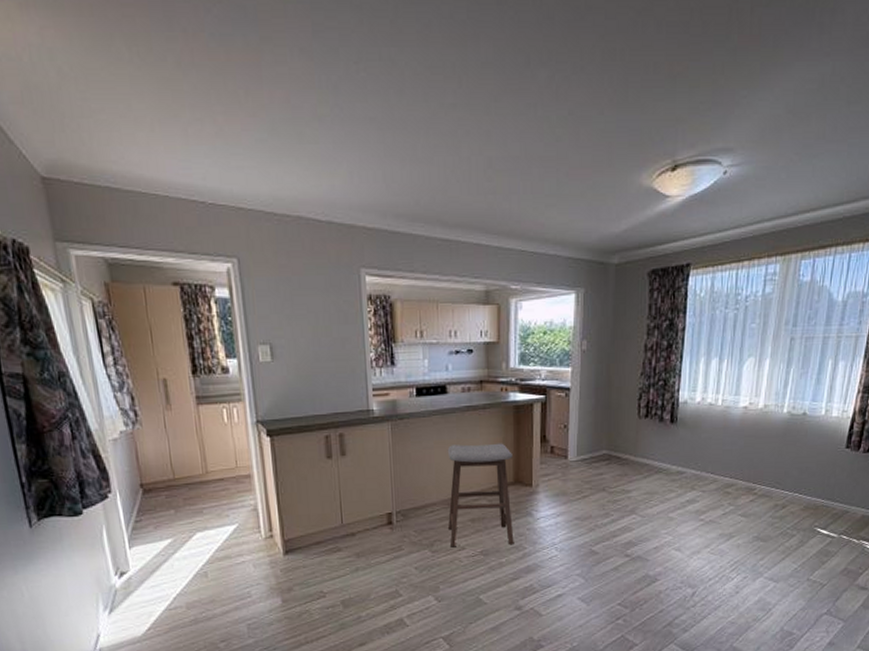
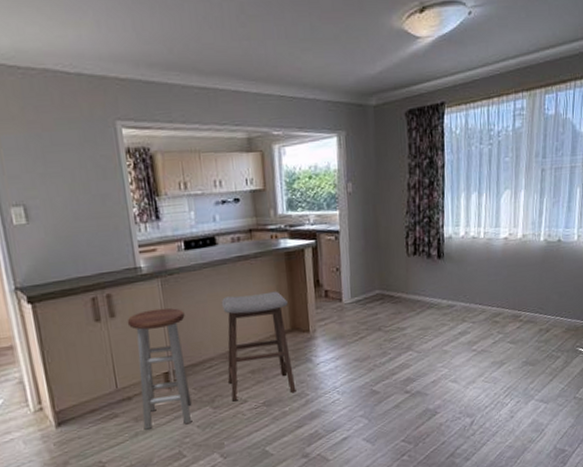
bar stool: none [356,451,411,566] -> present [127,308,192,430]

